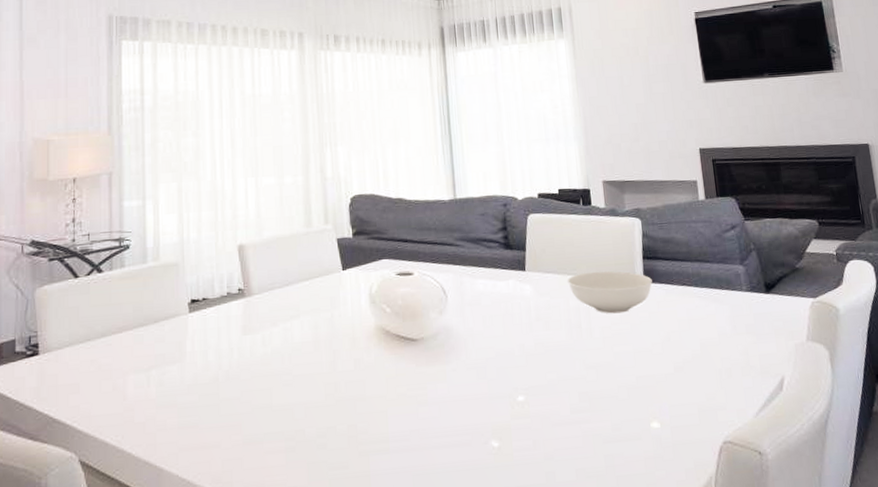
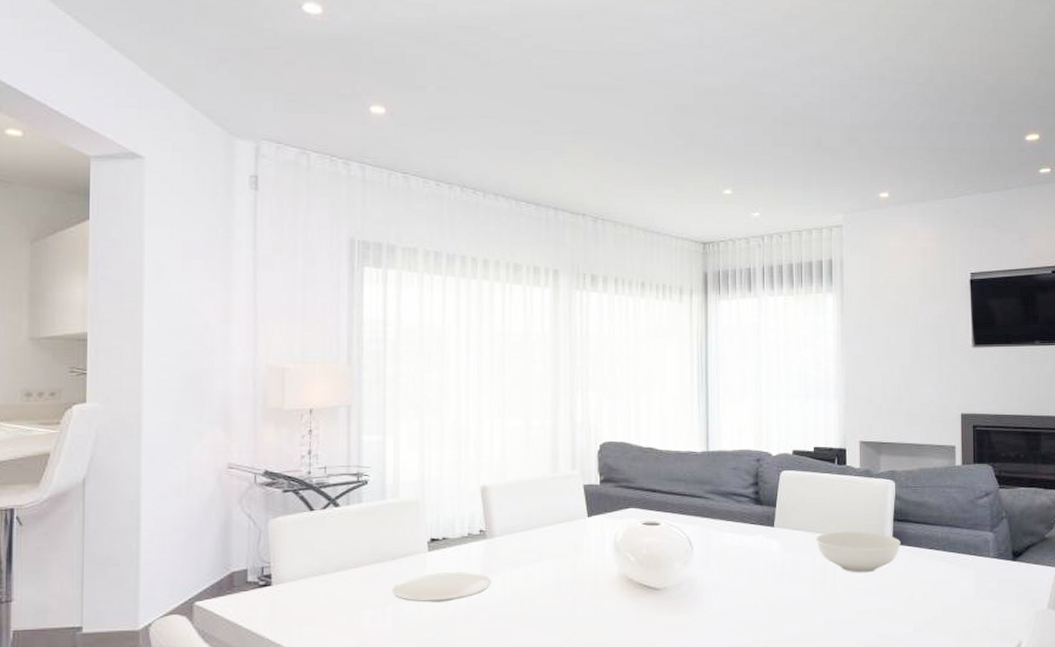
plate: none [155,331,252,365] -> present [392,572,492,603]

